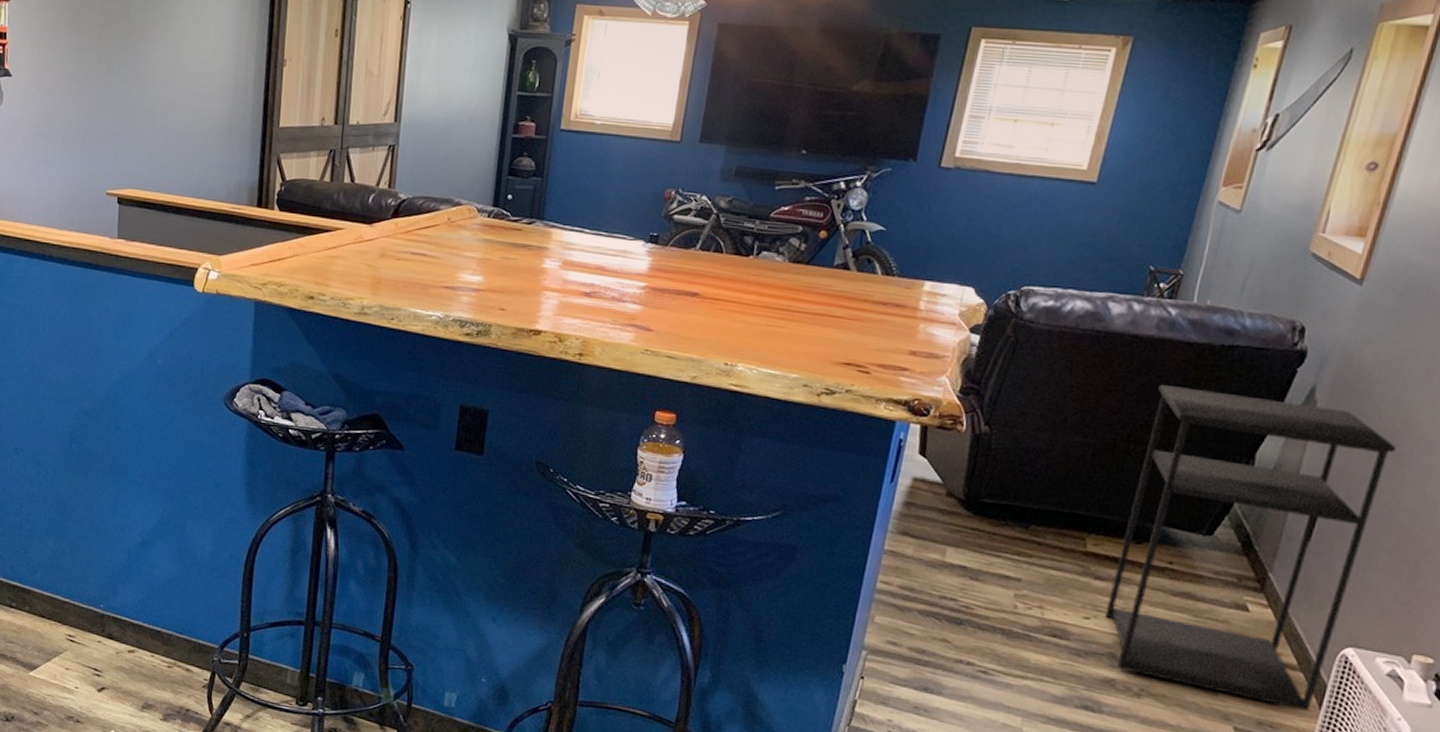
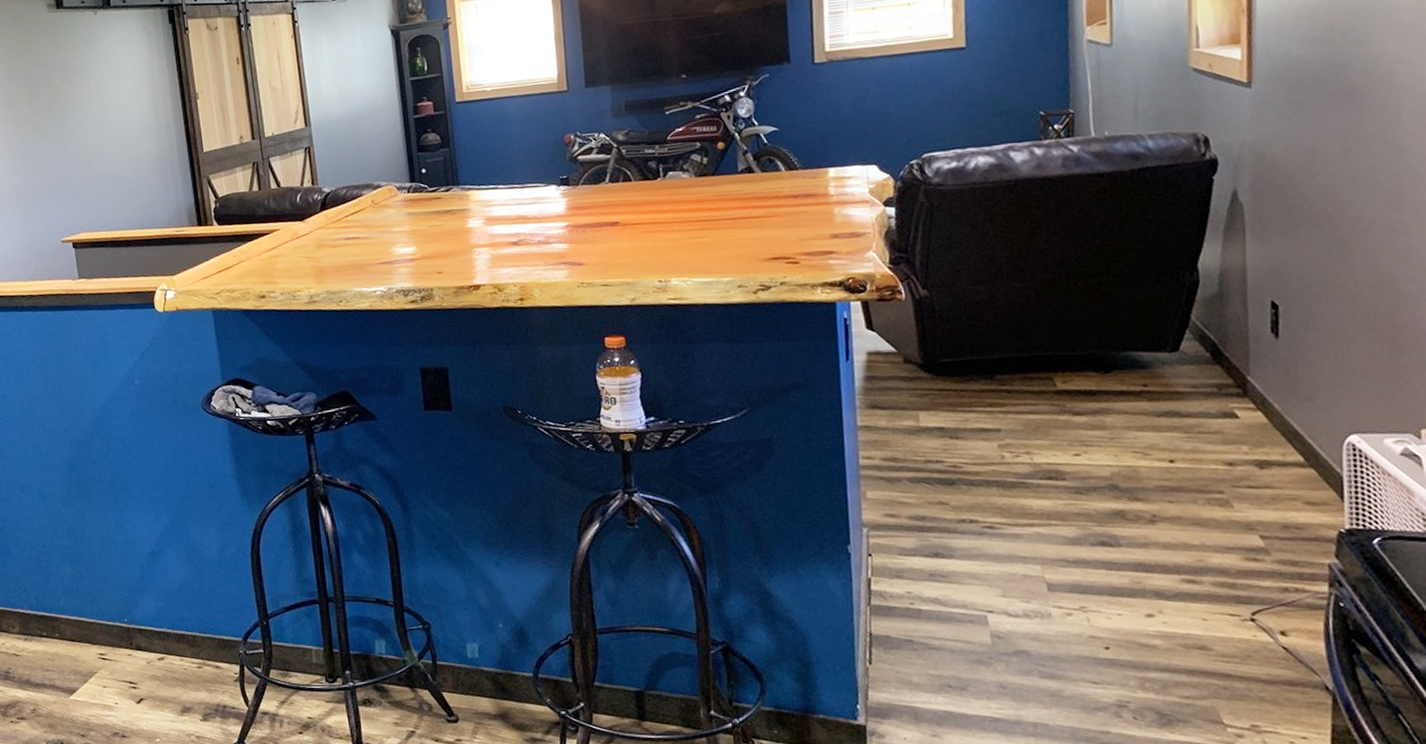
shelving unit: present [1104,384,1396,711] -> none [1081,206,1336,506]

